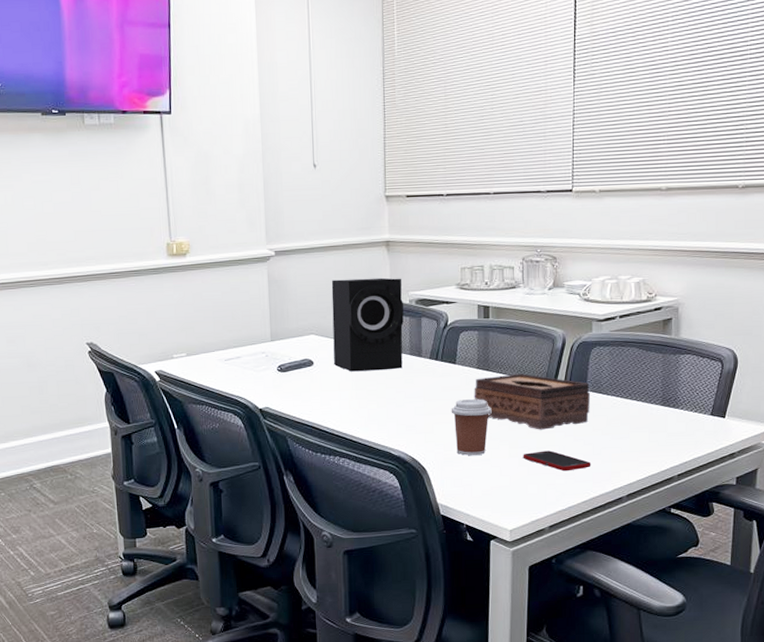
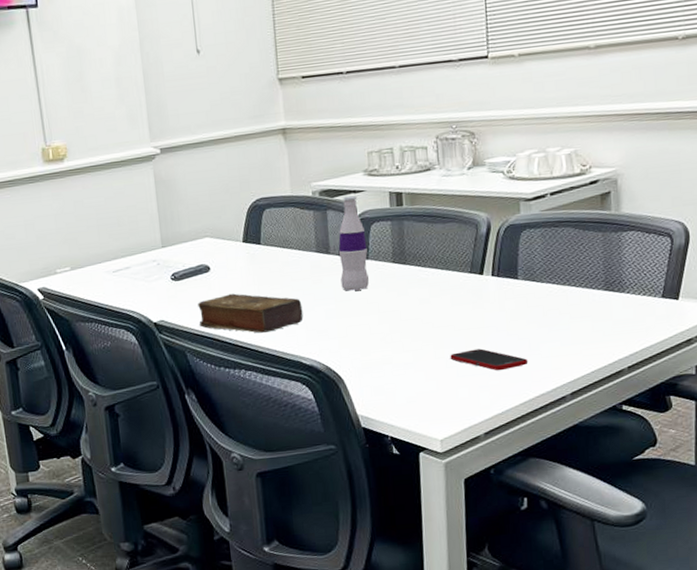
book: none [300,387,395,424] -> present [198,293,304,333]
speaker: present [331,277,404,372] -> none [224,168,309,276]
bottle: none [429,306,456,392] -> present [338,195,370,291]
coffee cup: present [451,399,492,455] -> none [366,296,412,360]
tissue box: present [474,373,590,430] -> none [390,265,523,327]

